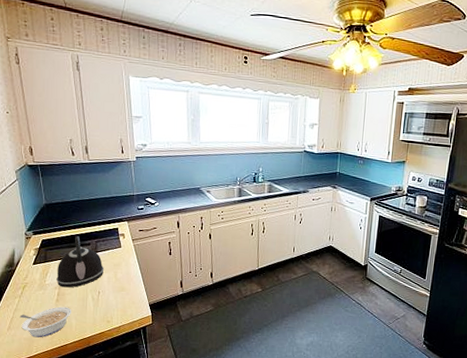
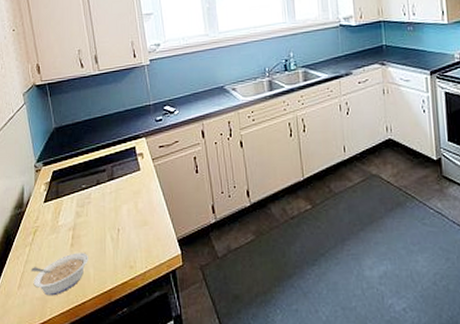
kettle: present [56,236,104,288] -> none [70,162,122,228]

